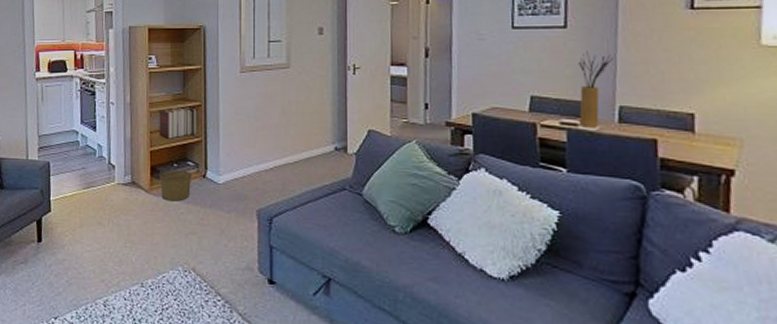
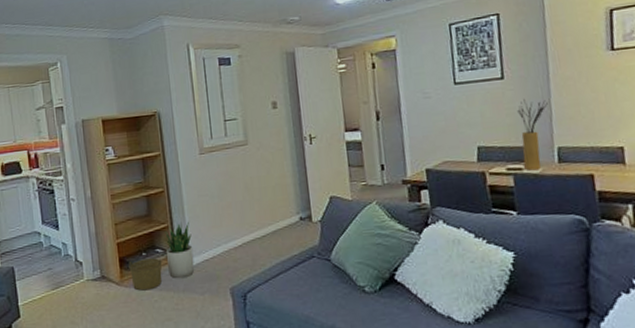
books: present [159,106,199,139] -> none [122,194,164,229]
planter: none [196,137,224,194] -> present [165,221,195,279]

